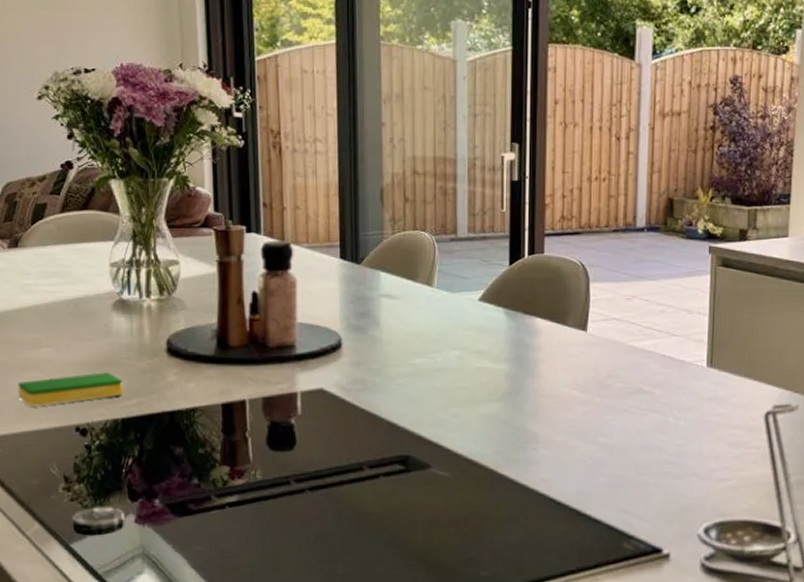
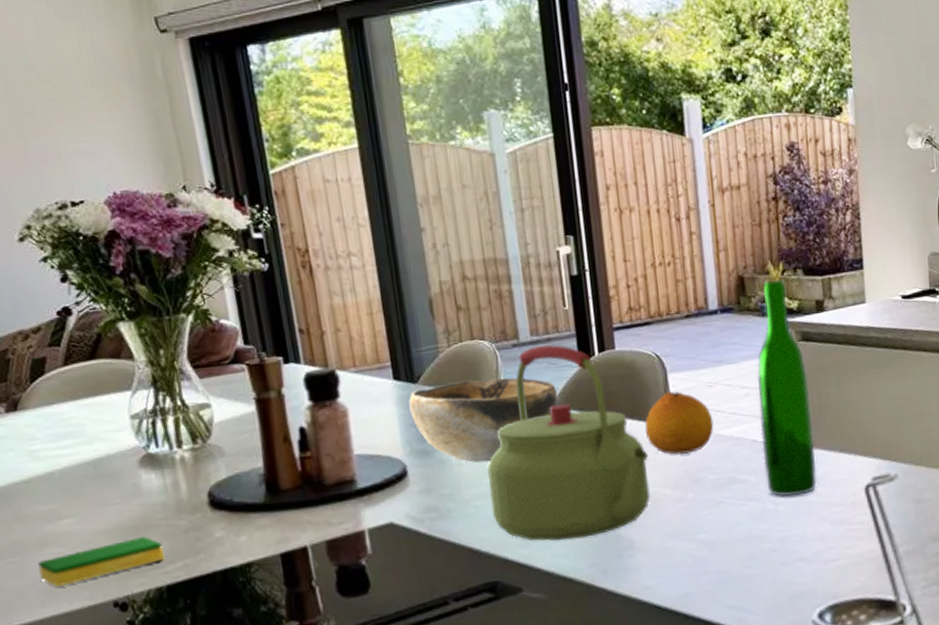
decorative bowl: none [351,267,485,345] -> present [409,377,558,463]
kettle: none [413,242,563,426] -> present [487,344,650,541]
fruit: none [562,299,627,360] -> present [644,391,714,455]
wine bottle: none [670,205,724,413] -> present [756,279,817,497]

